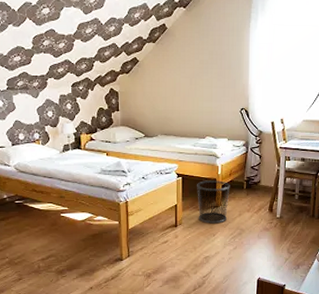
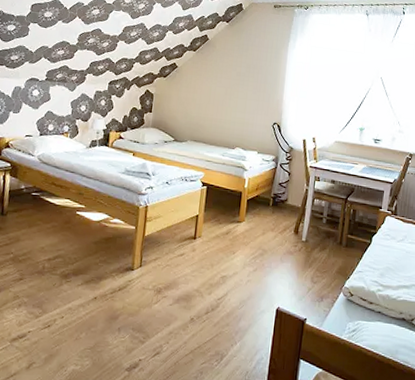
waste bin: present [197,181,230,224] -> none [220,192,256,241]

